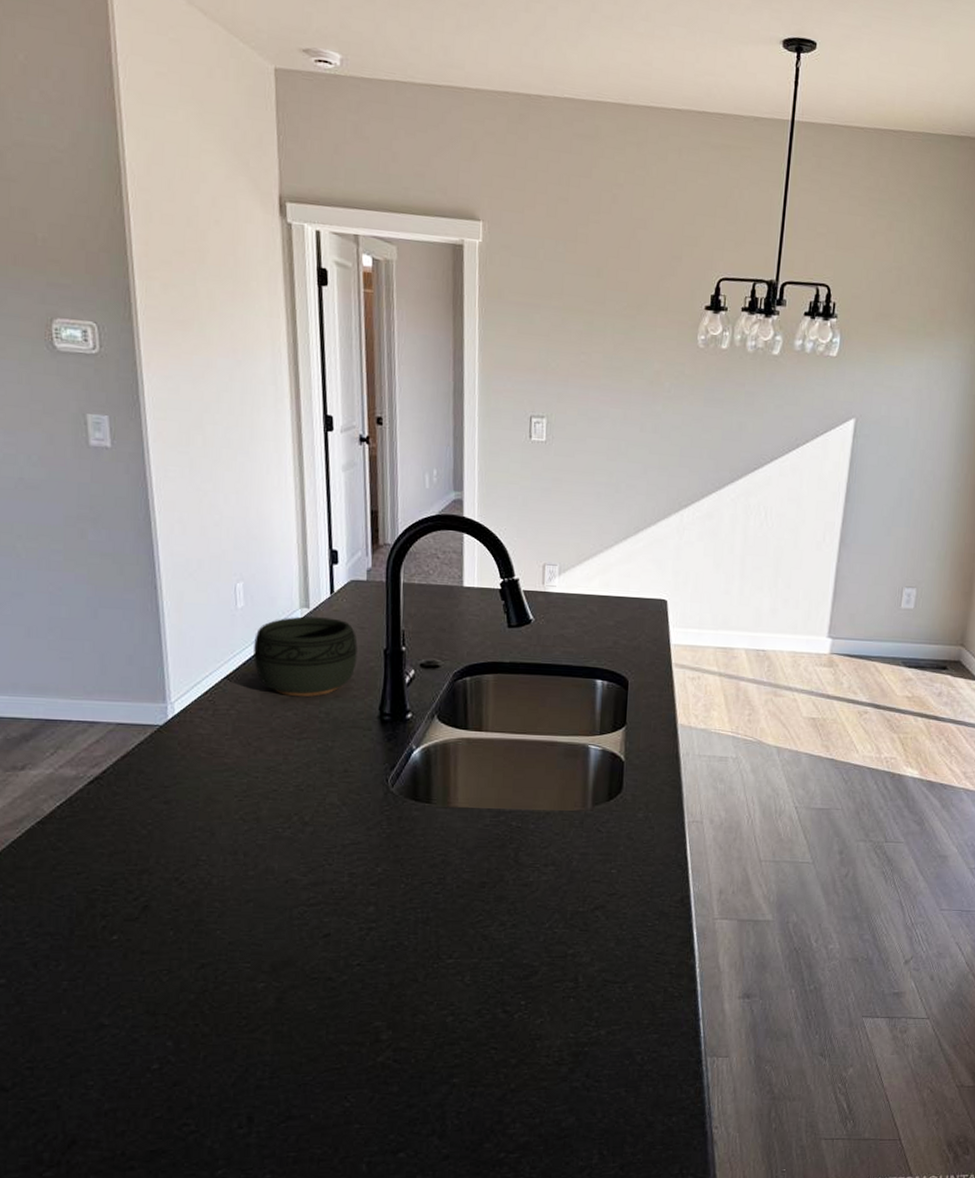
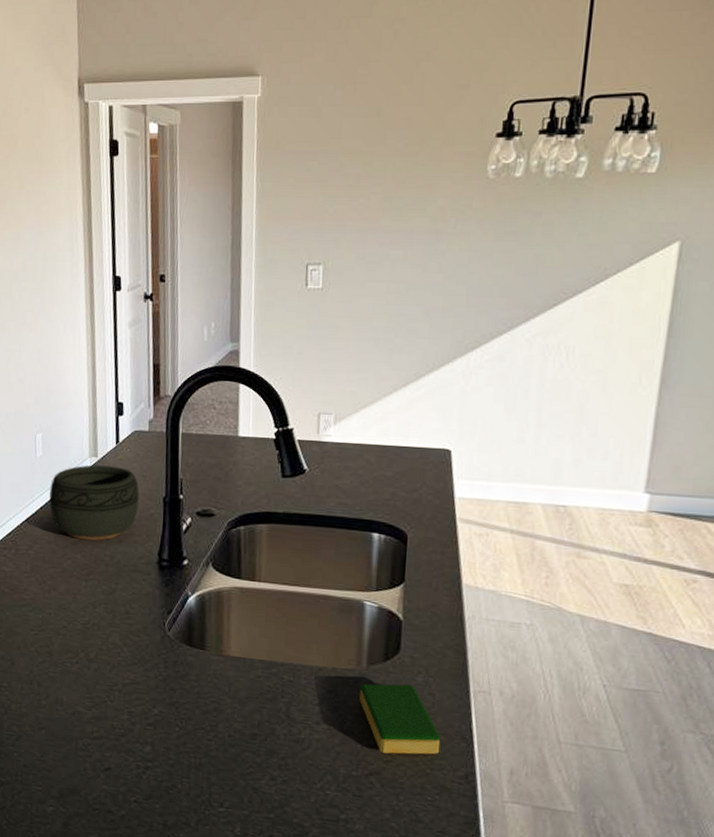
dish sponge: none [585,821,660,887] -> present [359,683,441,755]

